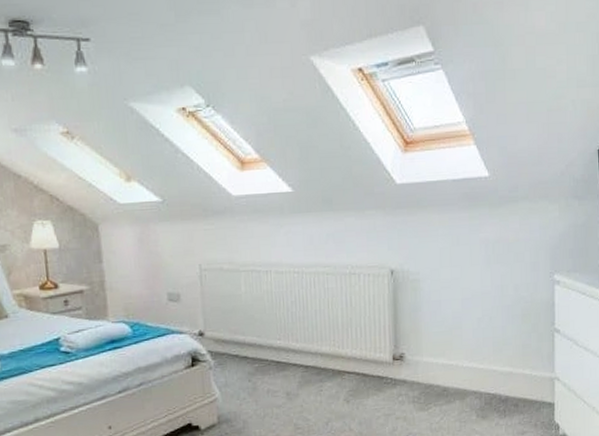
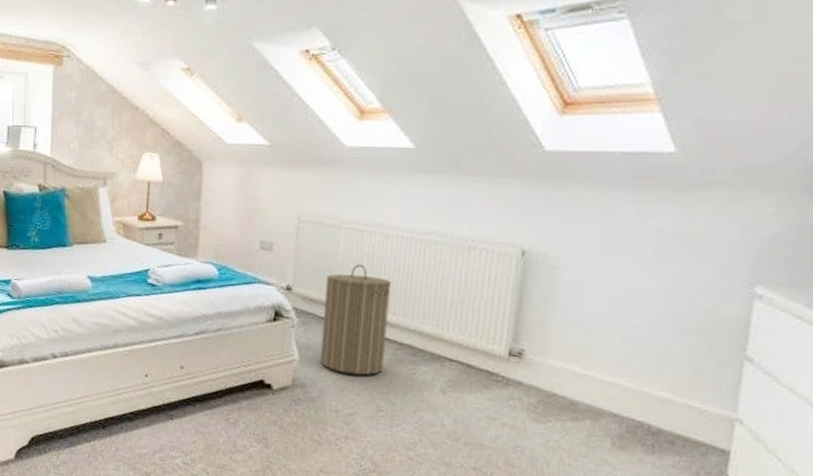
laundry hamper: none [234,302,295,402] -> present [320,264,391,376]

